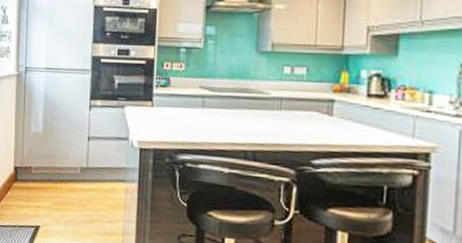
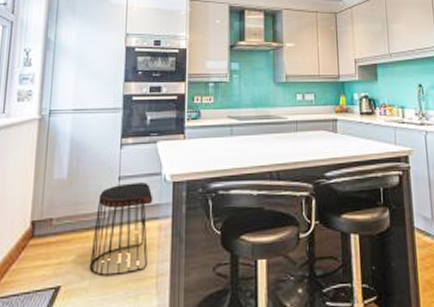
stool: none [63,144,121,227] -> present [89,182,153,277]

